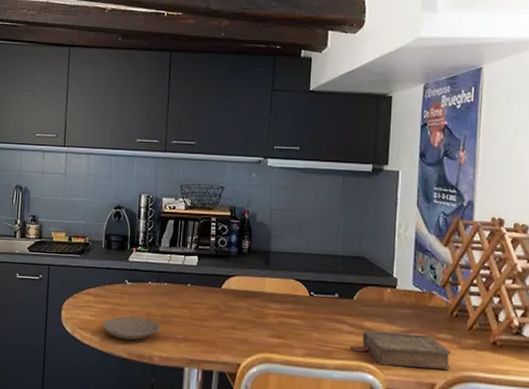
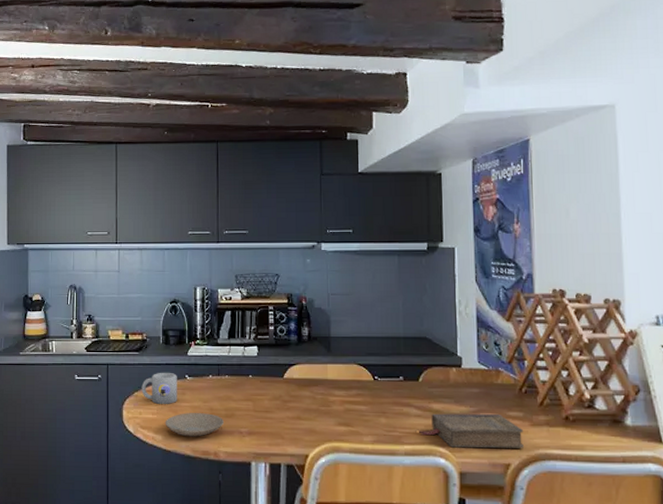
mug: none [81,275,117,307] -> present [141,372,177,404]

